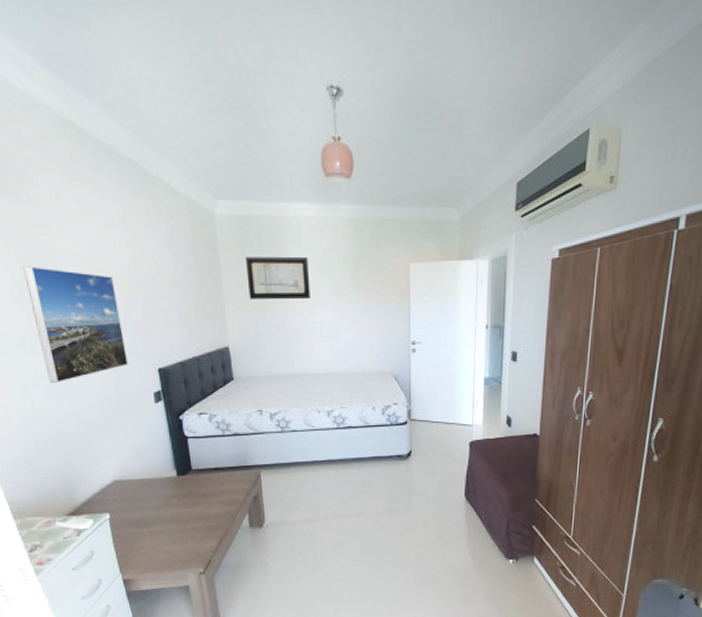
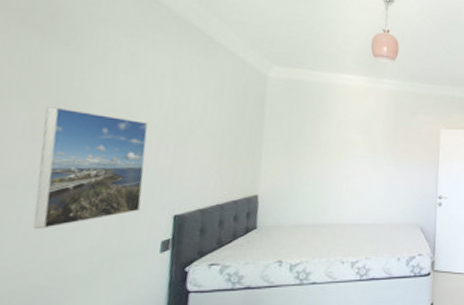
wall art: present [246,257,310,300] -> none [288,114,350,154]

